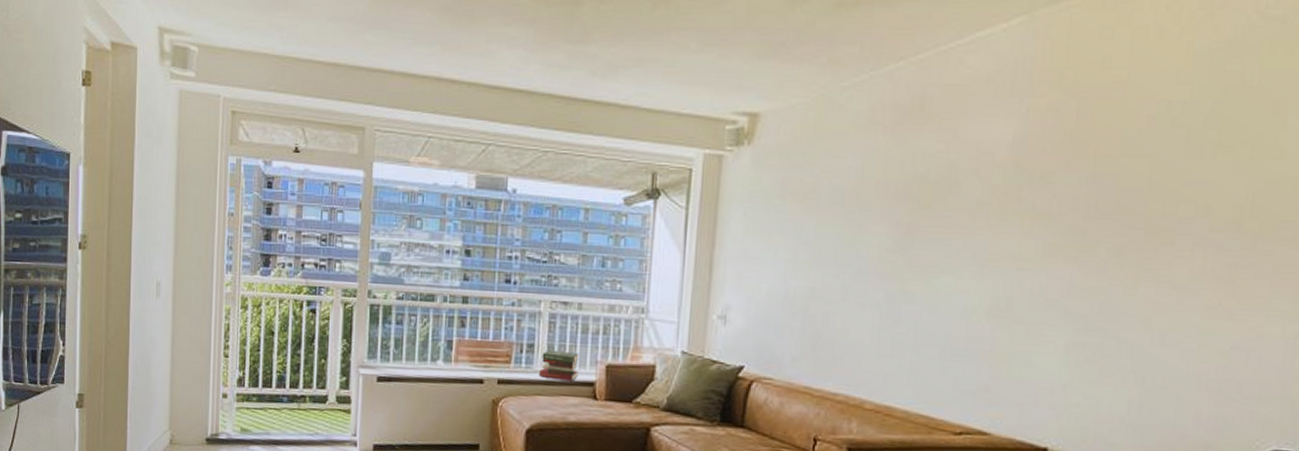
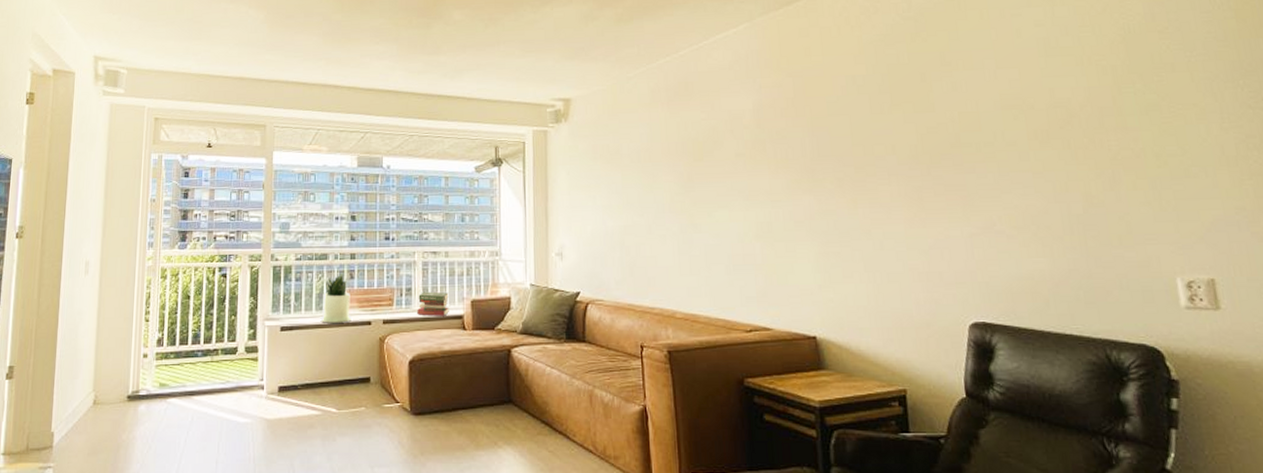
planter: none [424,320,462,379] -> present [320,274,353,323]

